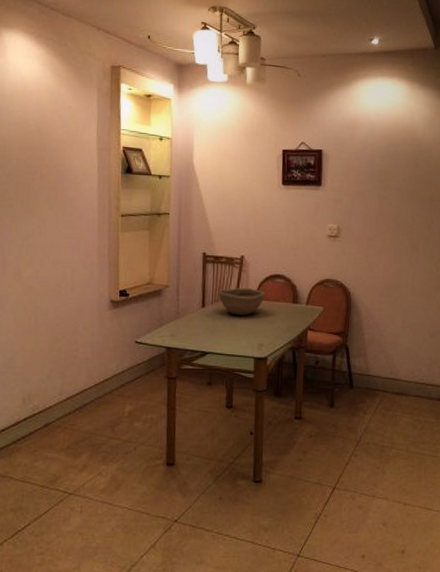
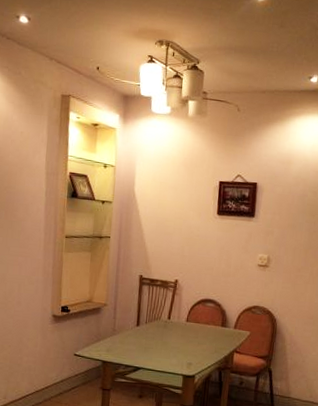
bowl: present [218,287,265,316] -> none [152,309,196,336]

